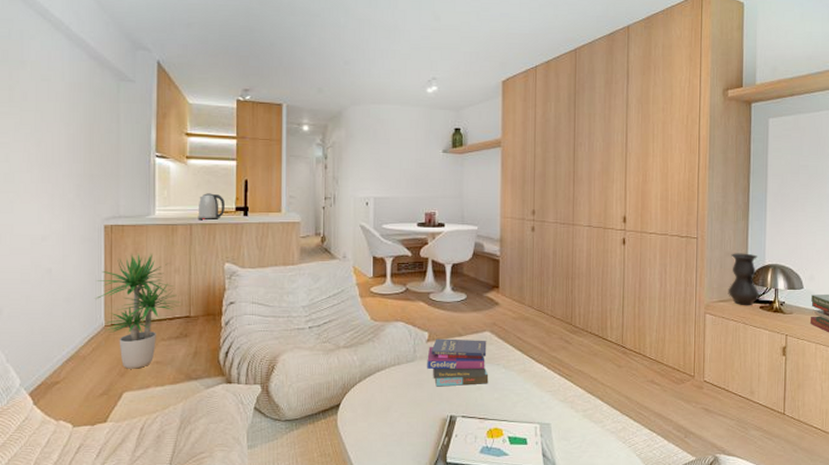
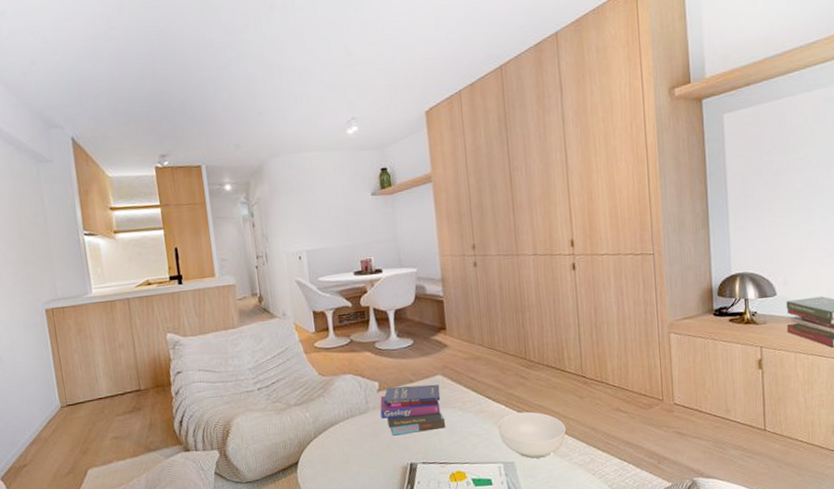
potted plant: present [94,253,182,369] -> none [46,331,131,447]
kettle: present [198,193,224,221] -> none [132,265,159,294]
bowl: none [538,375,602,422] -> present [497,411,566,459]
vase: present [729,253,759,306] -> none [692,264,727,321]

